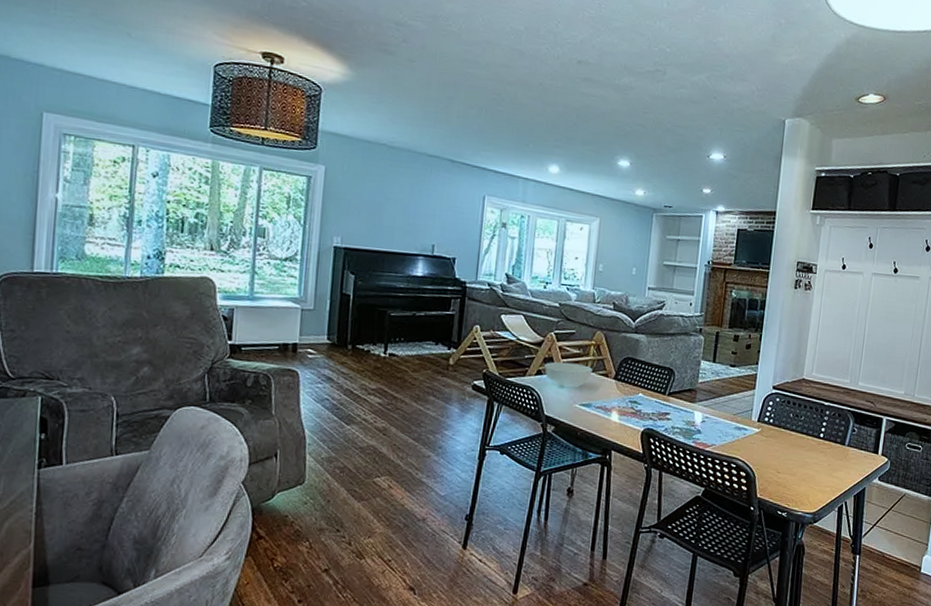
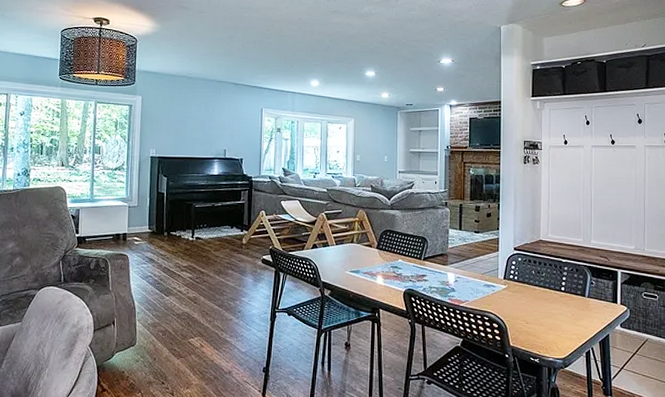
bowl: present [543,361,593,388] -> none [318,236,358,258]

